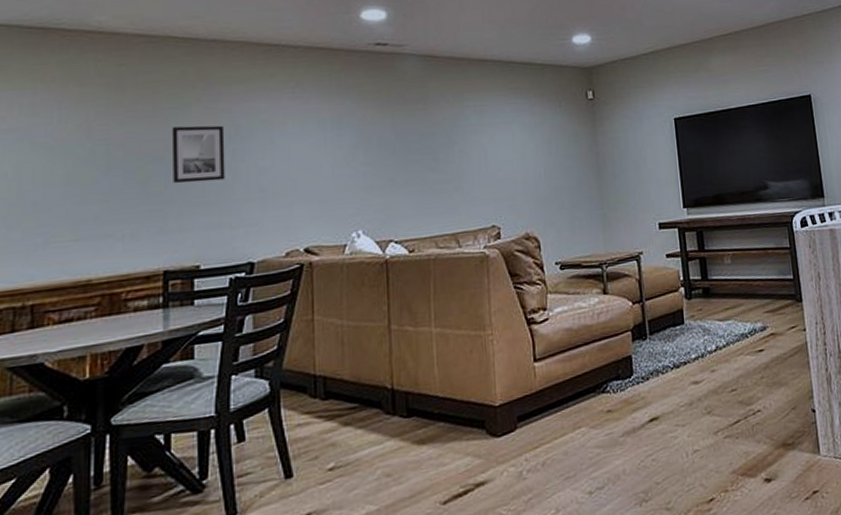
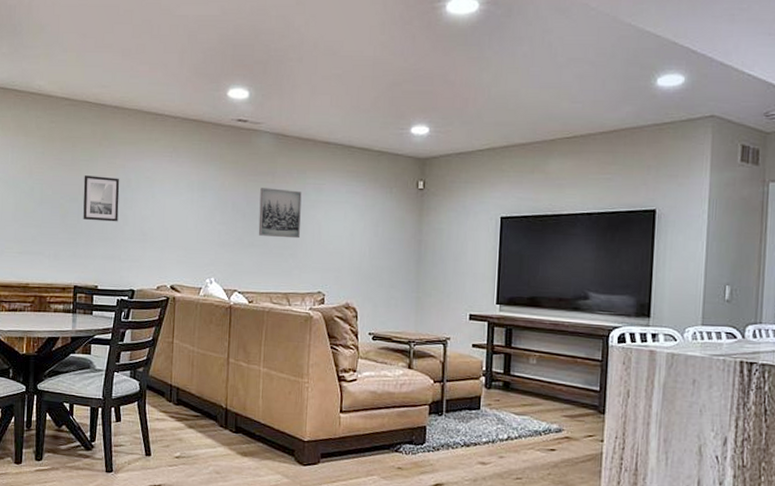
wall art: none [411,115,465,172] -> present [258,188,302,239]

